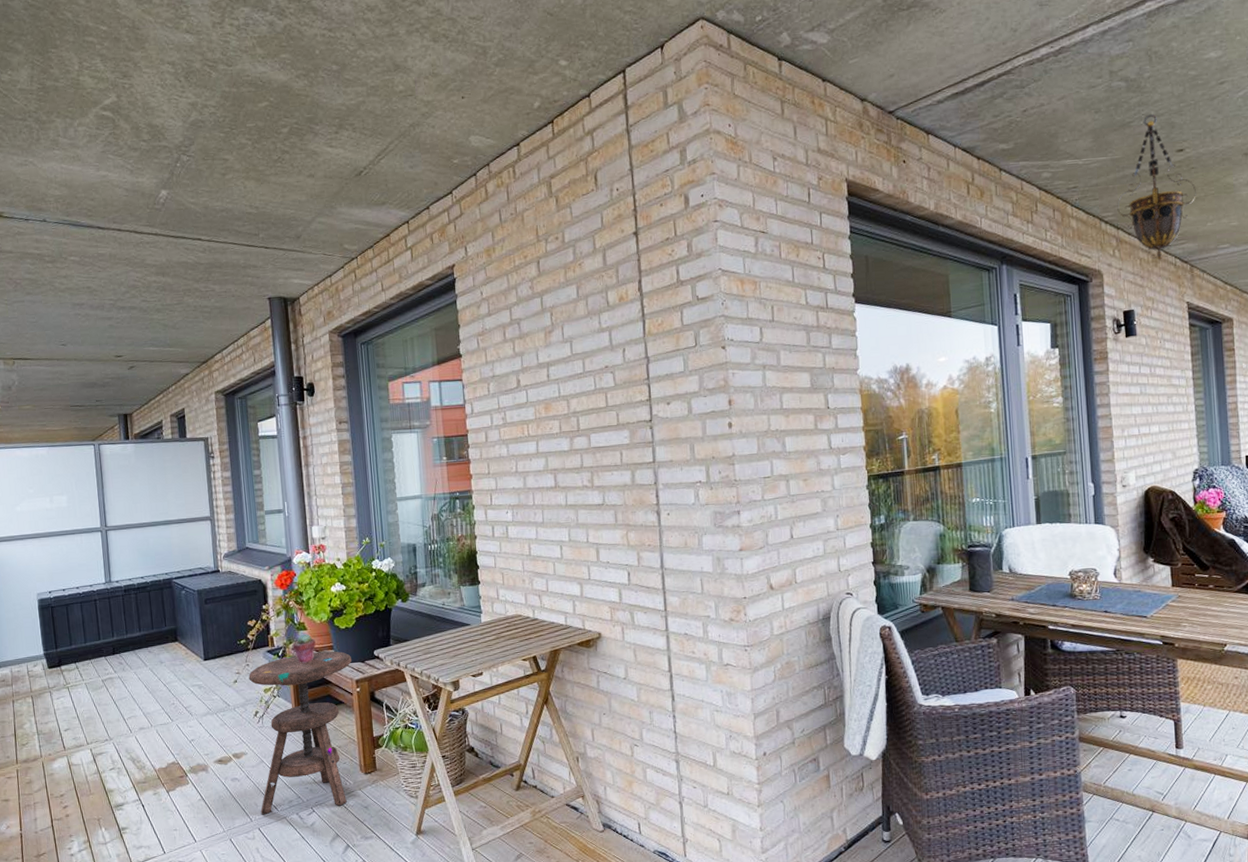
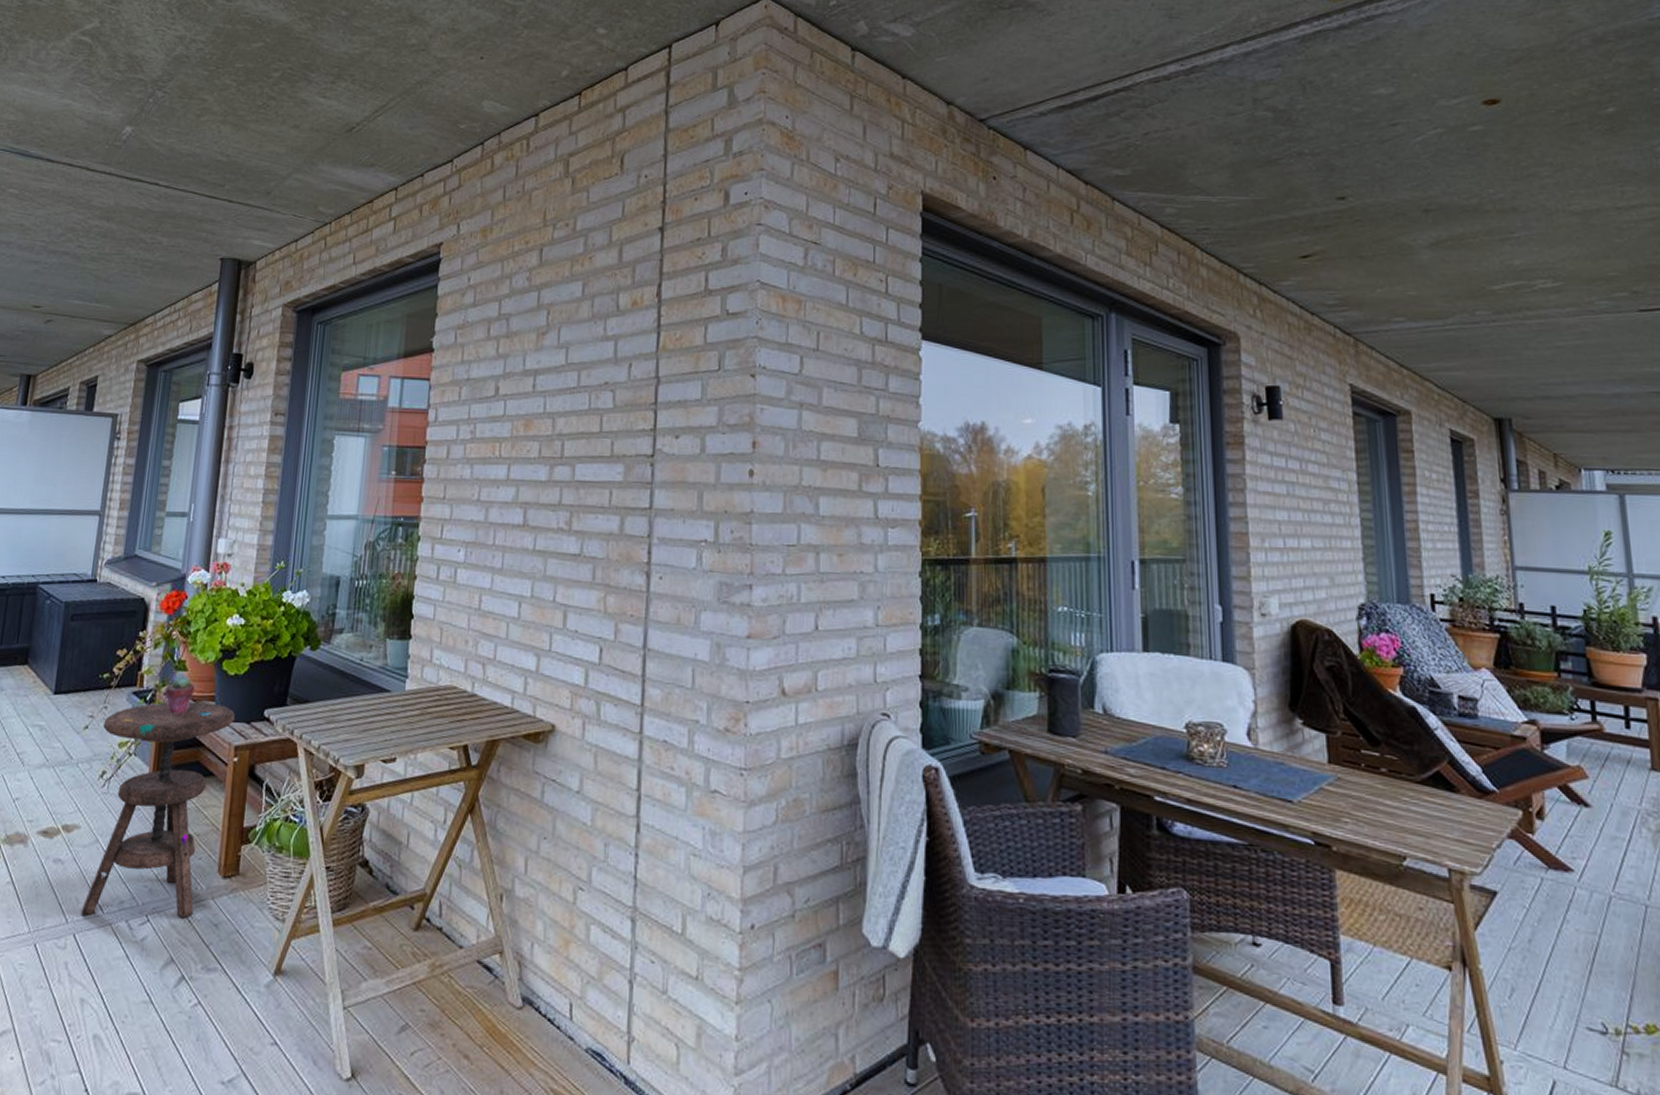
hanging lantern: present [1117,114,1196,261] -> none [1259,153,1362,329]

